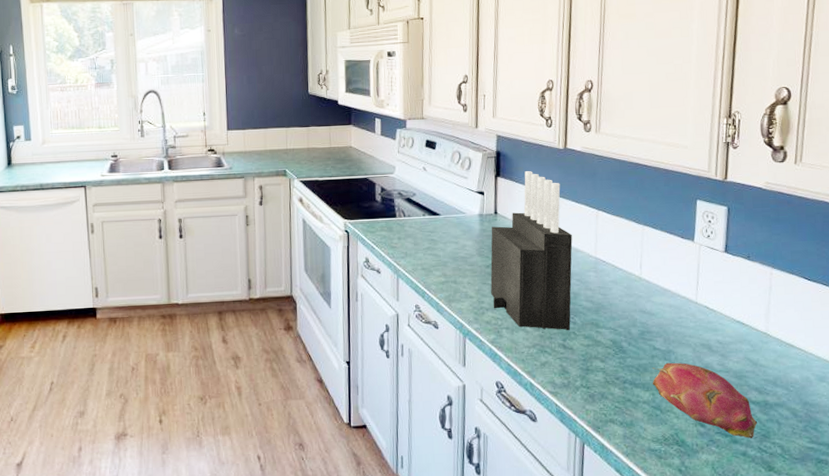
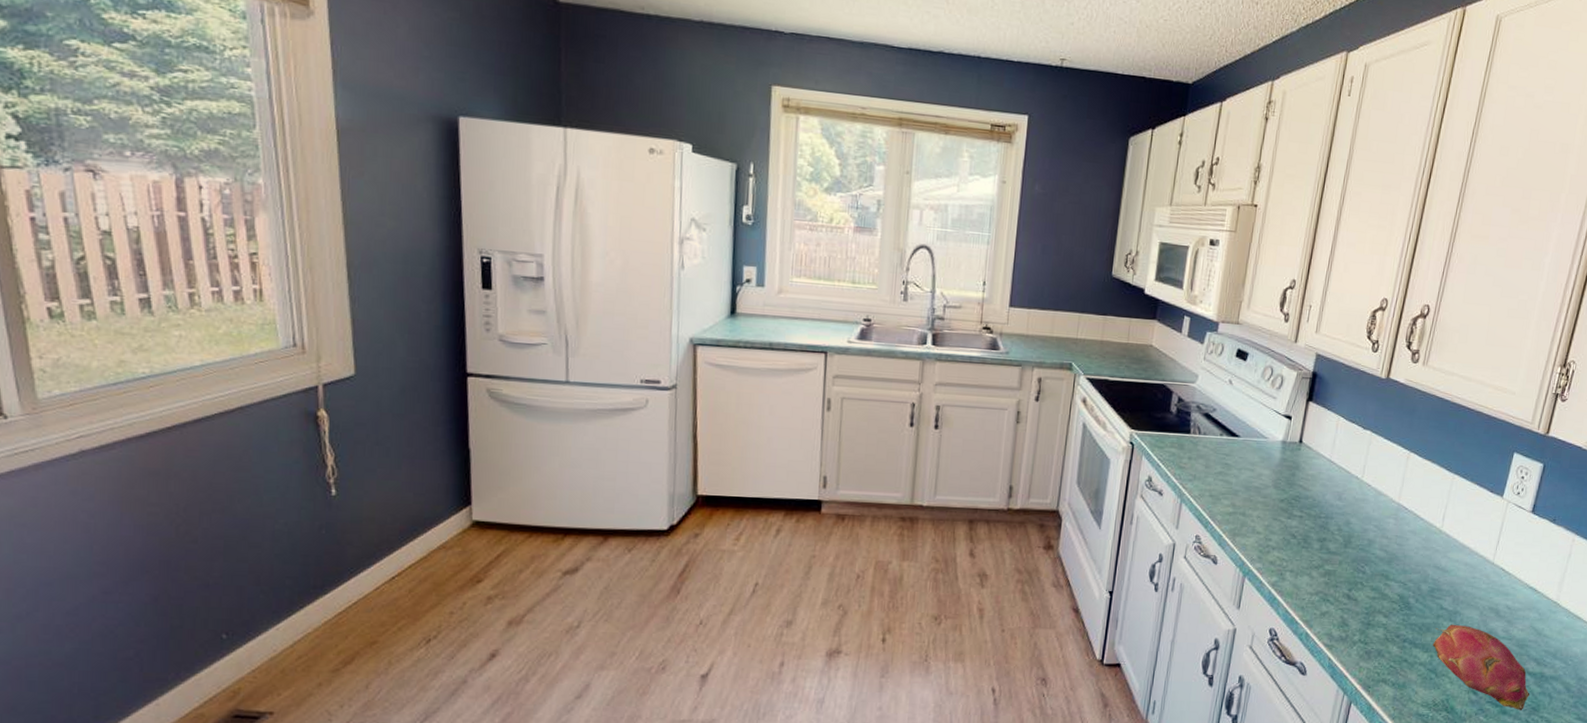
knife block: present [490,171,573,331] -> none [1280,399,1378,580]

